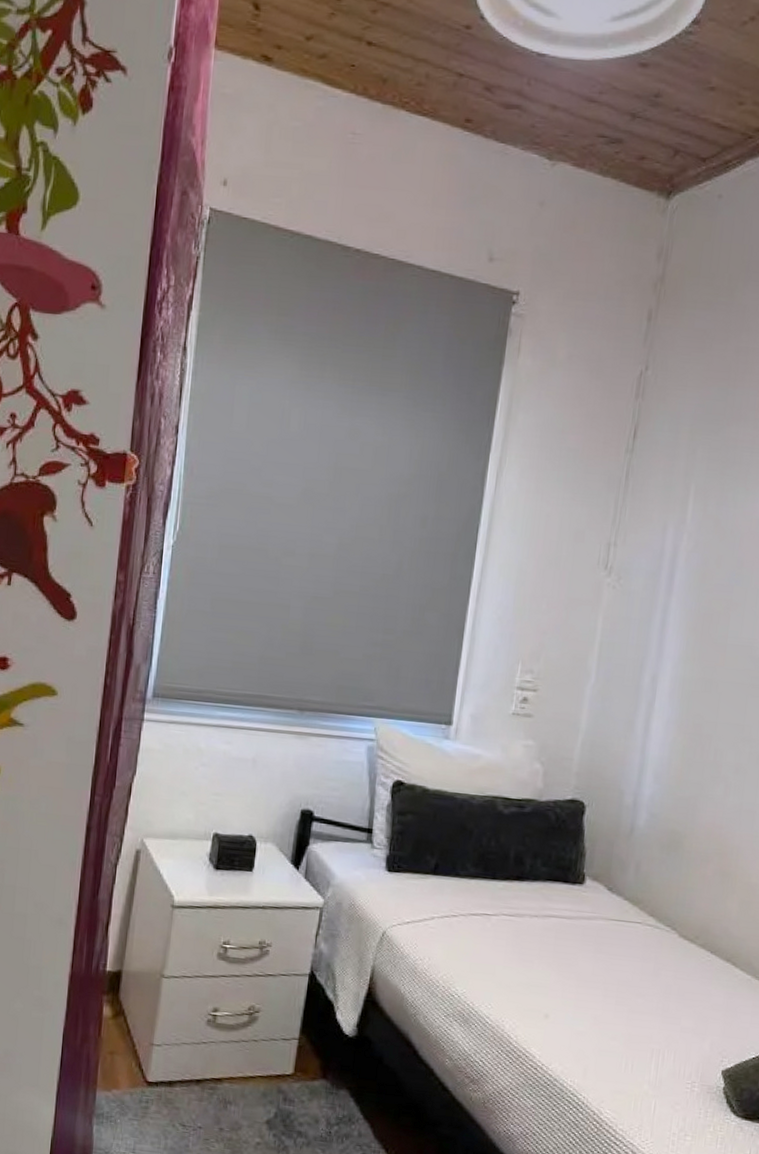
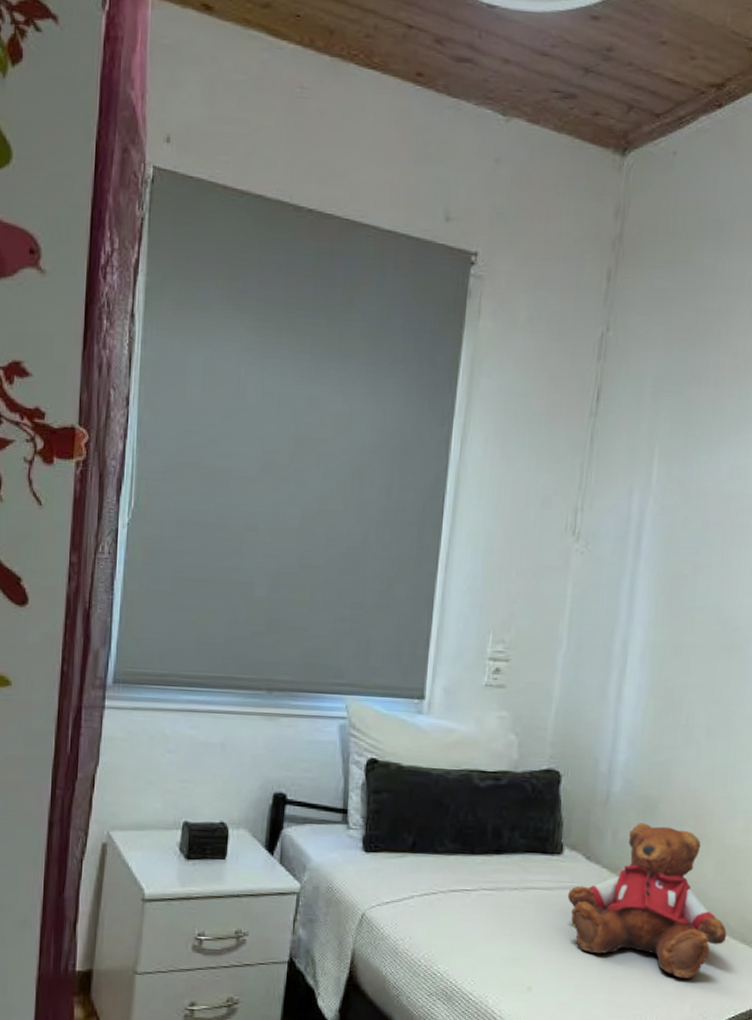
teddy bear: none [587,857,750,1016] -> present [567,823,727,979]

